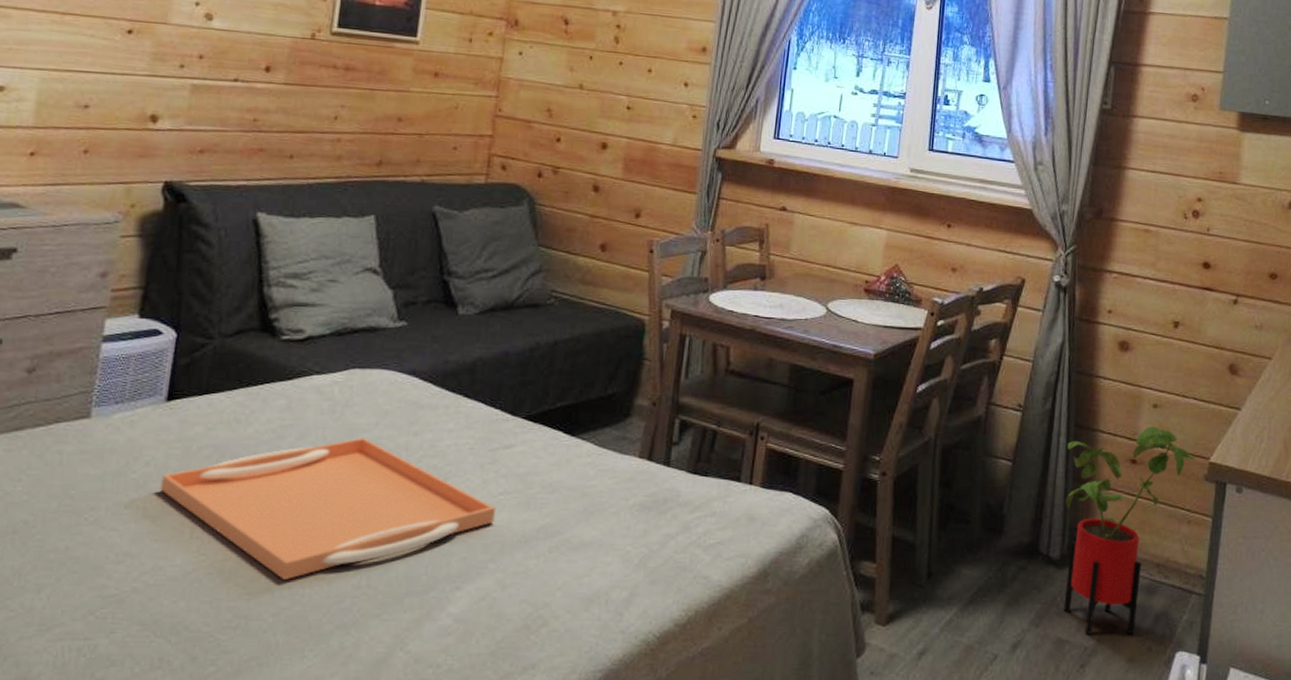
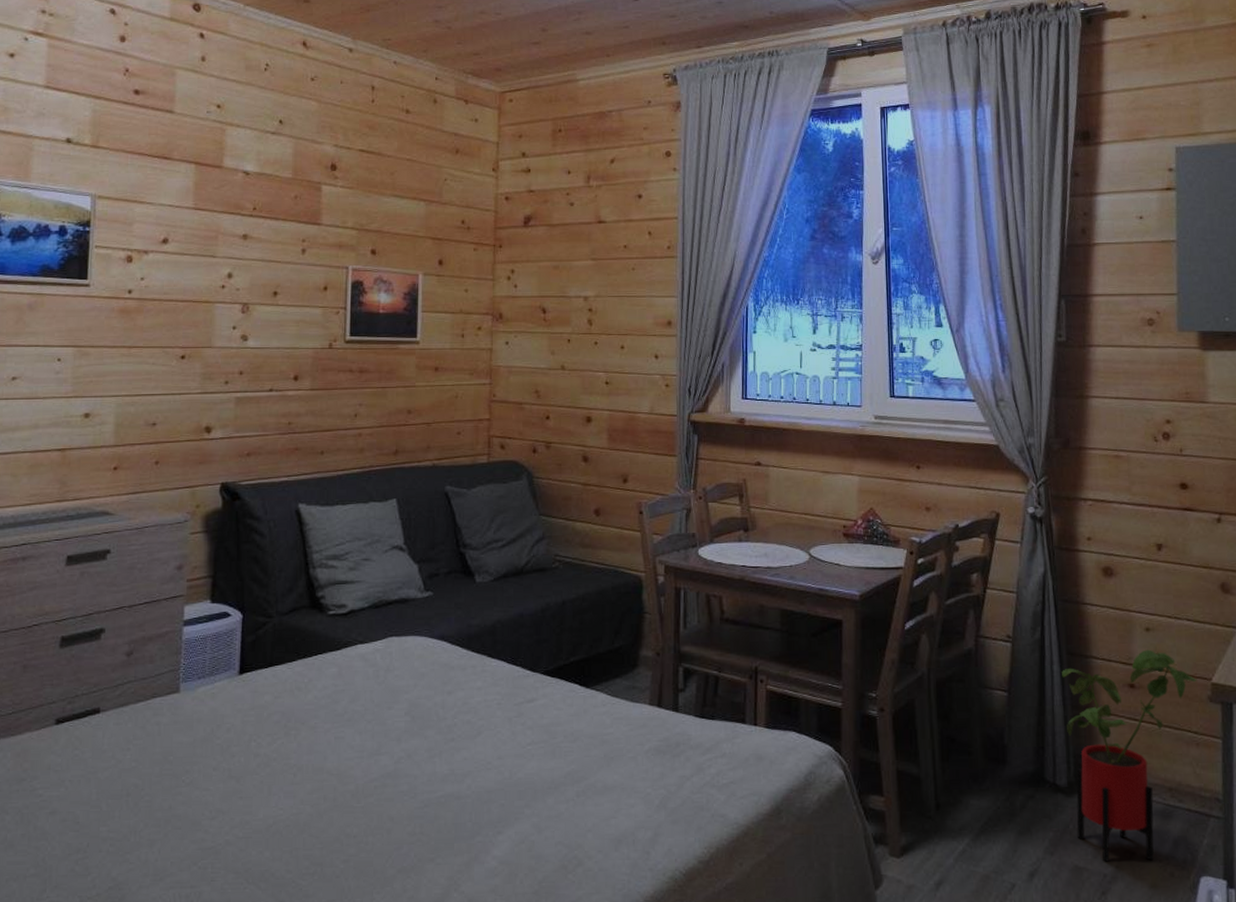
serving tray: present [160,438,496,581] -> none [241,698,527,831]

